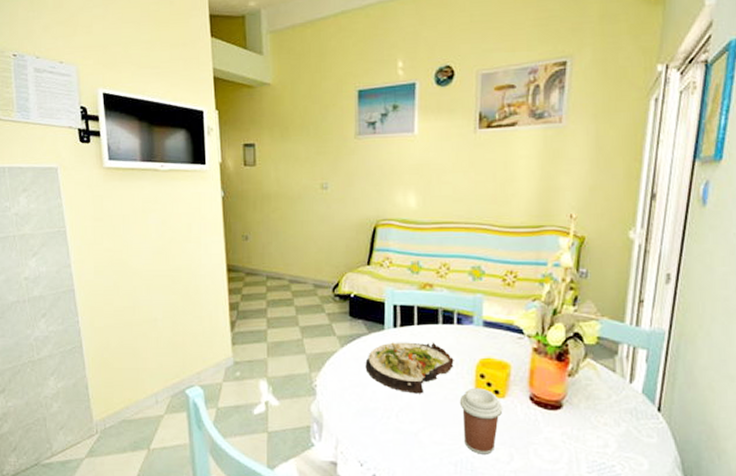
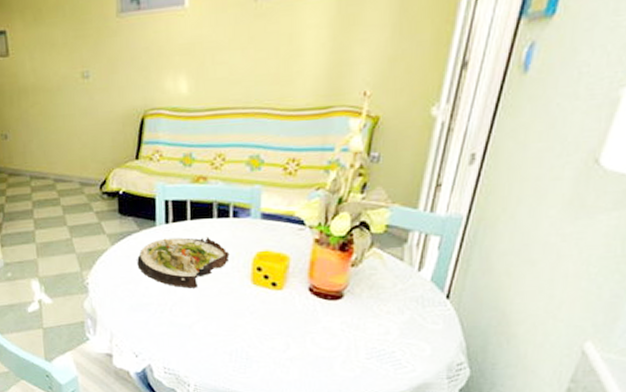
coffee cup: present [459,387,503,455] -> none [235,280,280,344]

